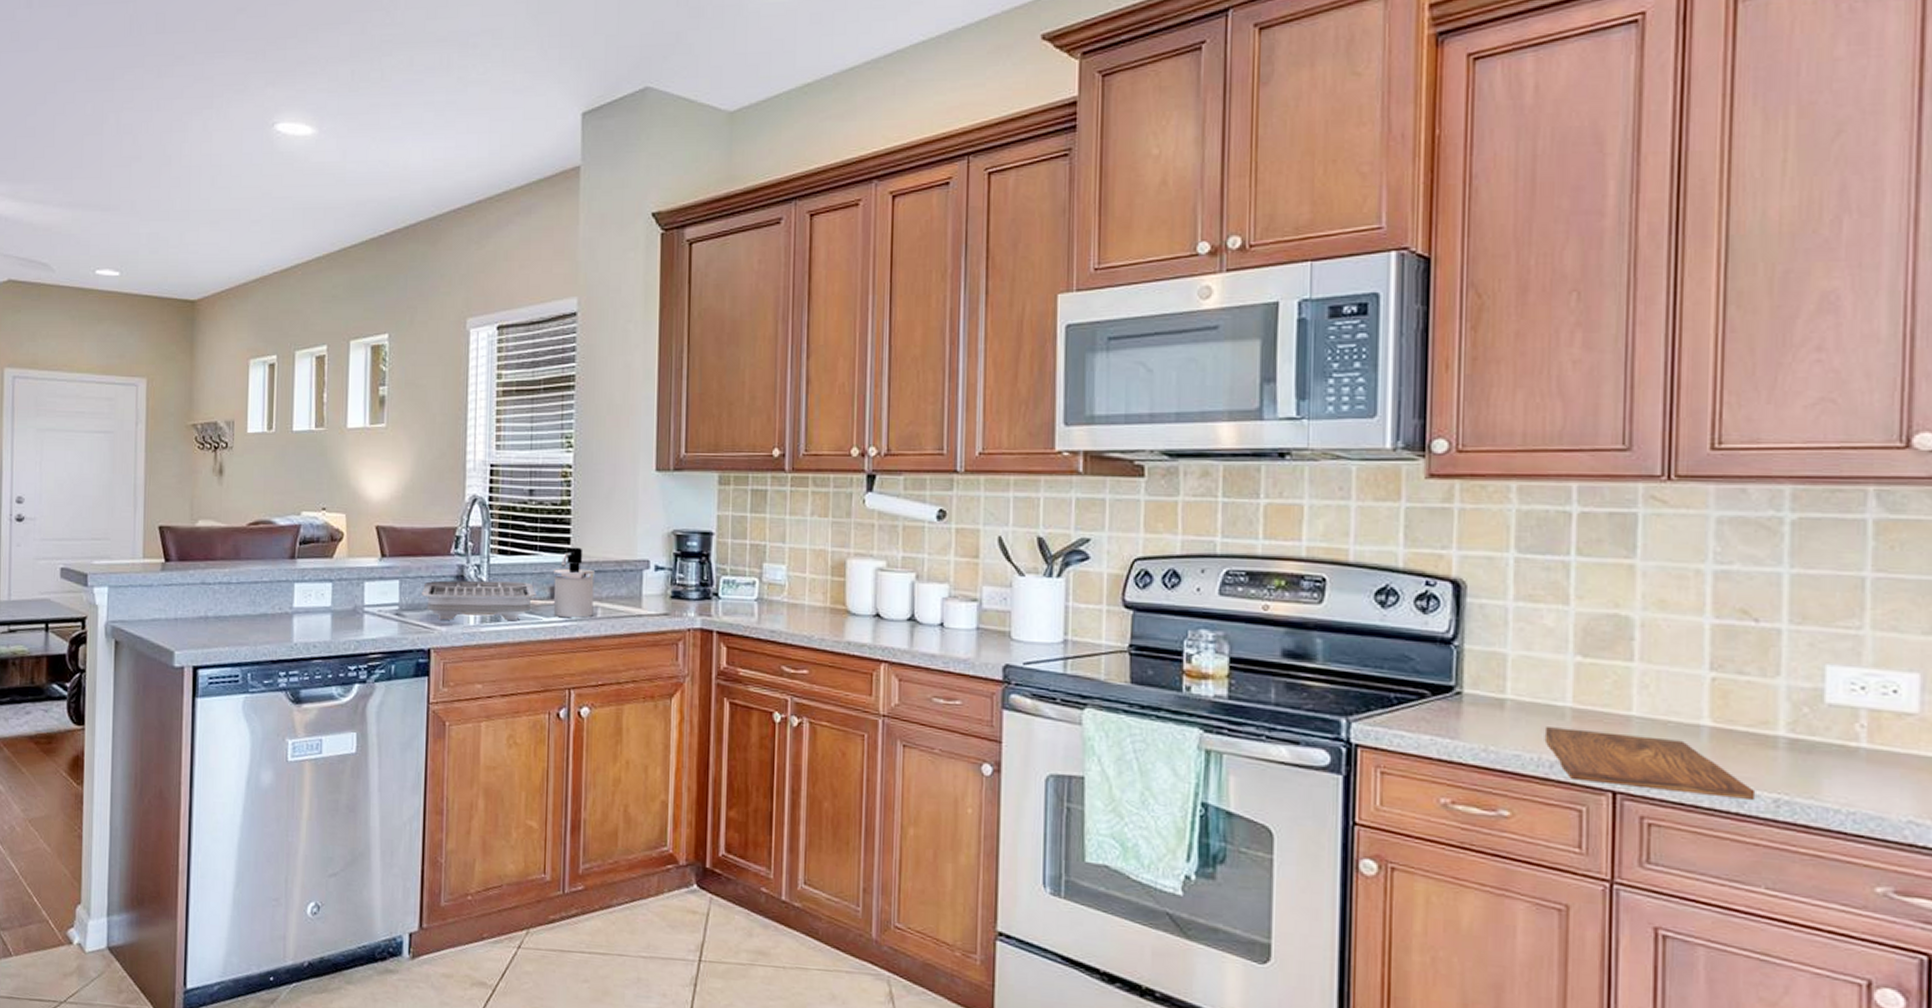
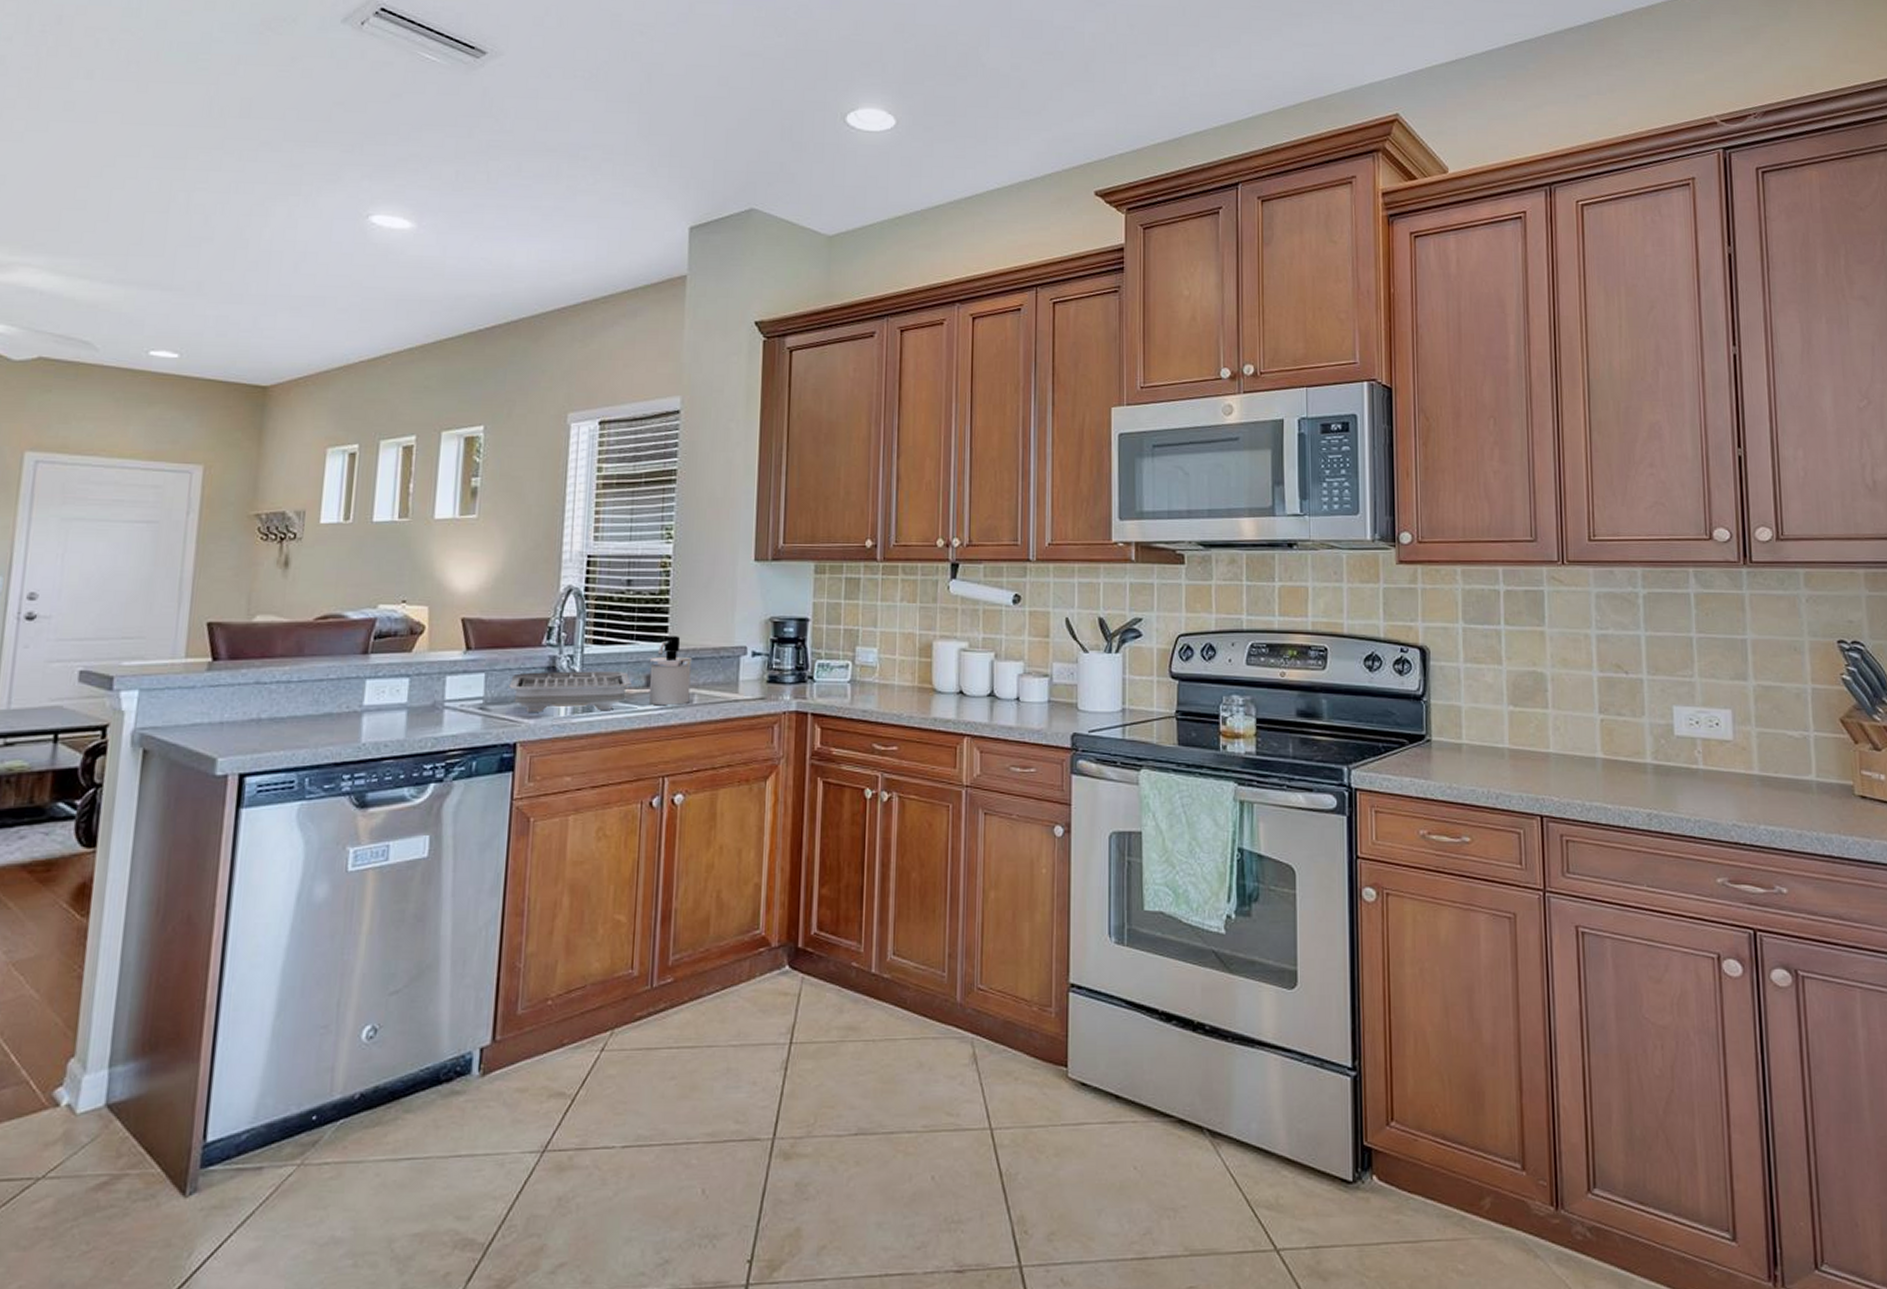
cutting board: present [1544,727,1756,801] -> none [1491,765,1636,816]

